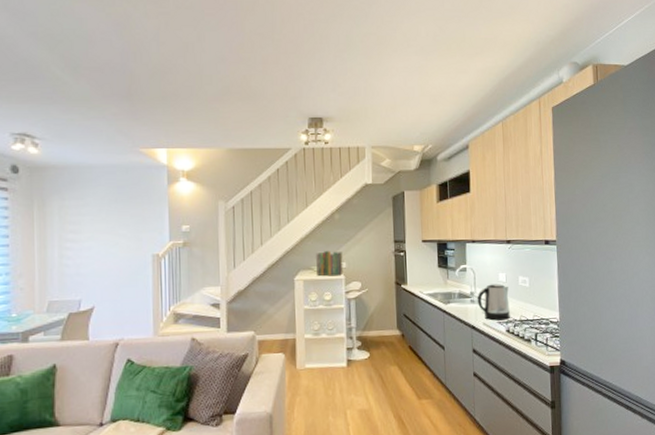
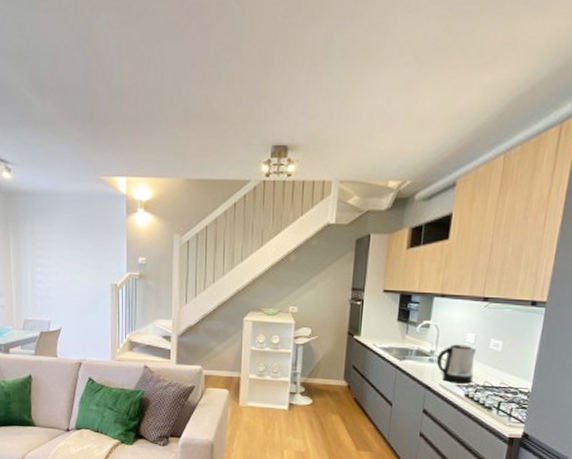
books: present [316,250,344,277] -> none [266,292,295,320]

